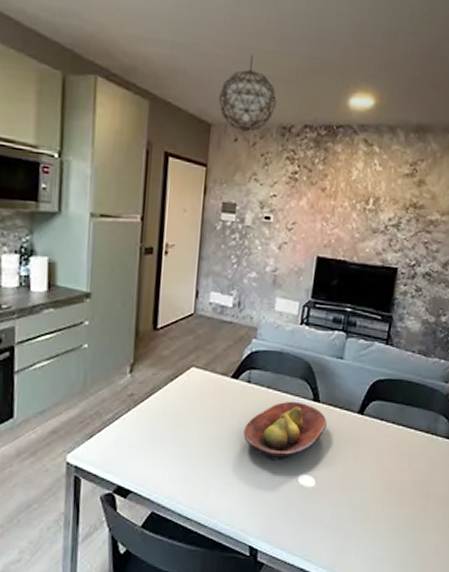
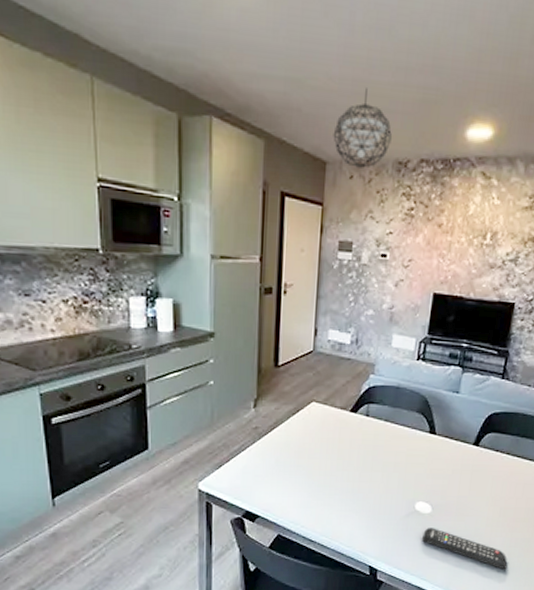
fruit bowl: present [243,401,327,461] -> none [362,433,443,489]
remote control: none [305,503,395,548] -> present [422,528,508,570]

